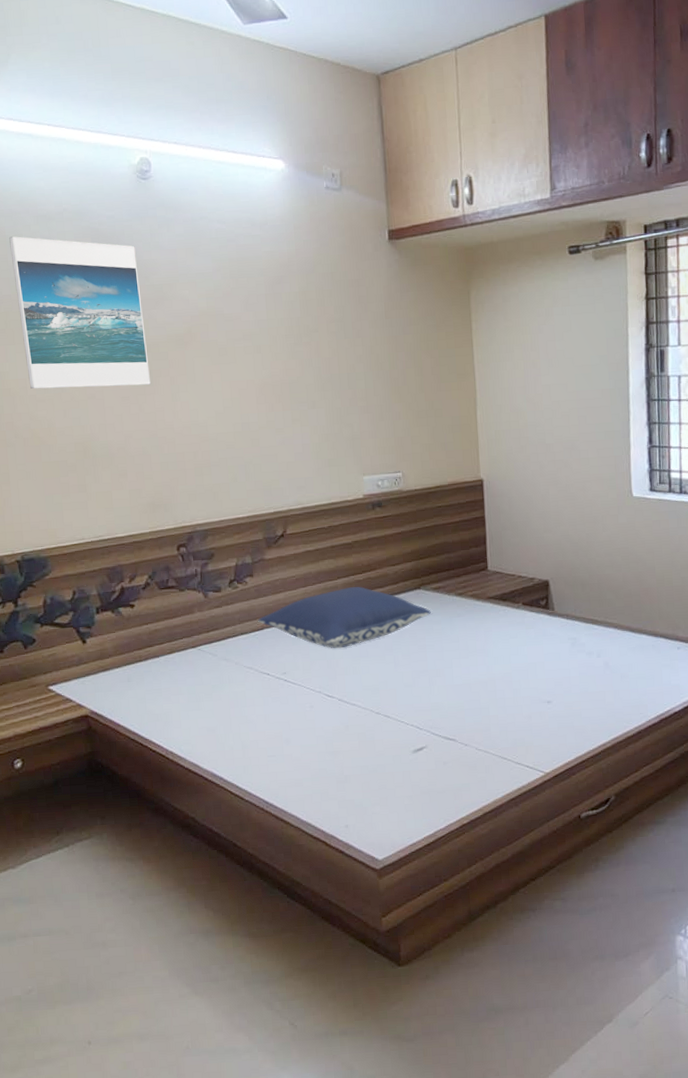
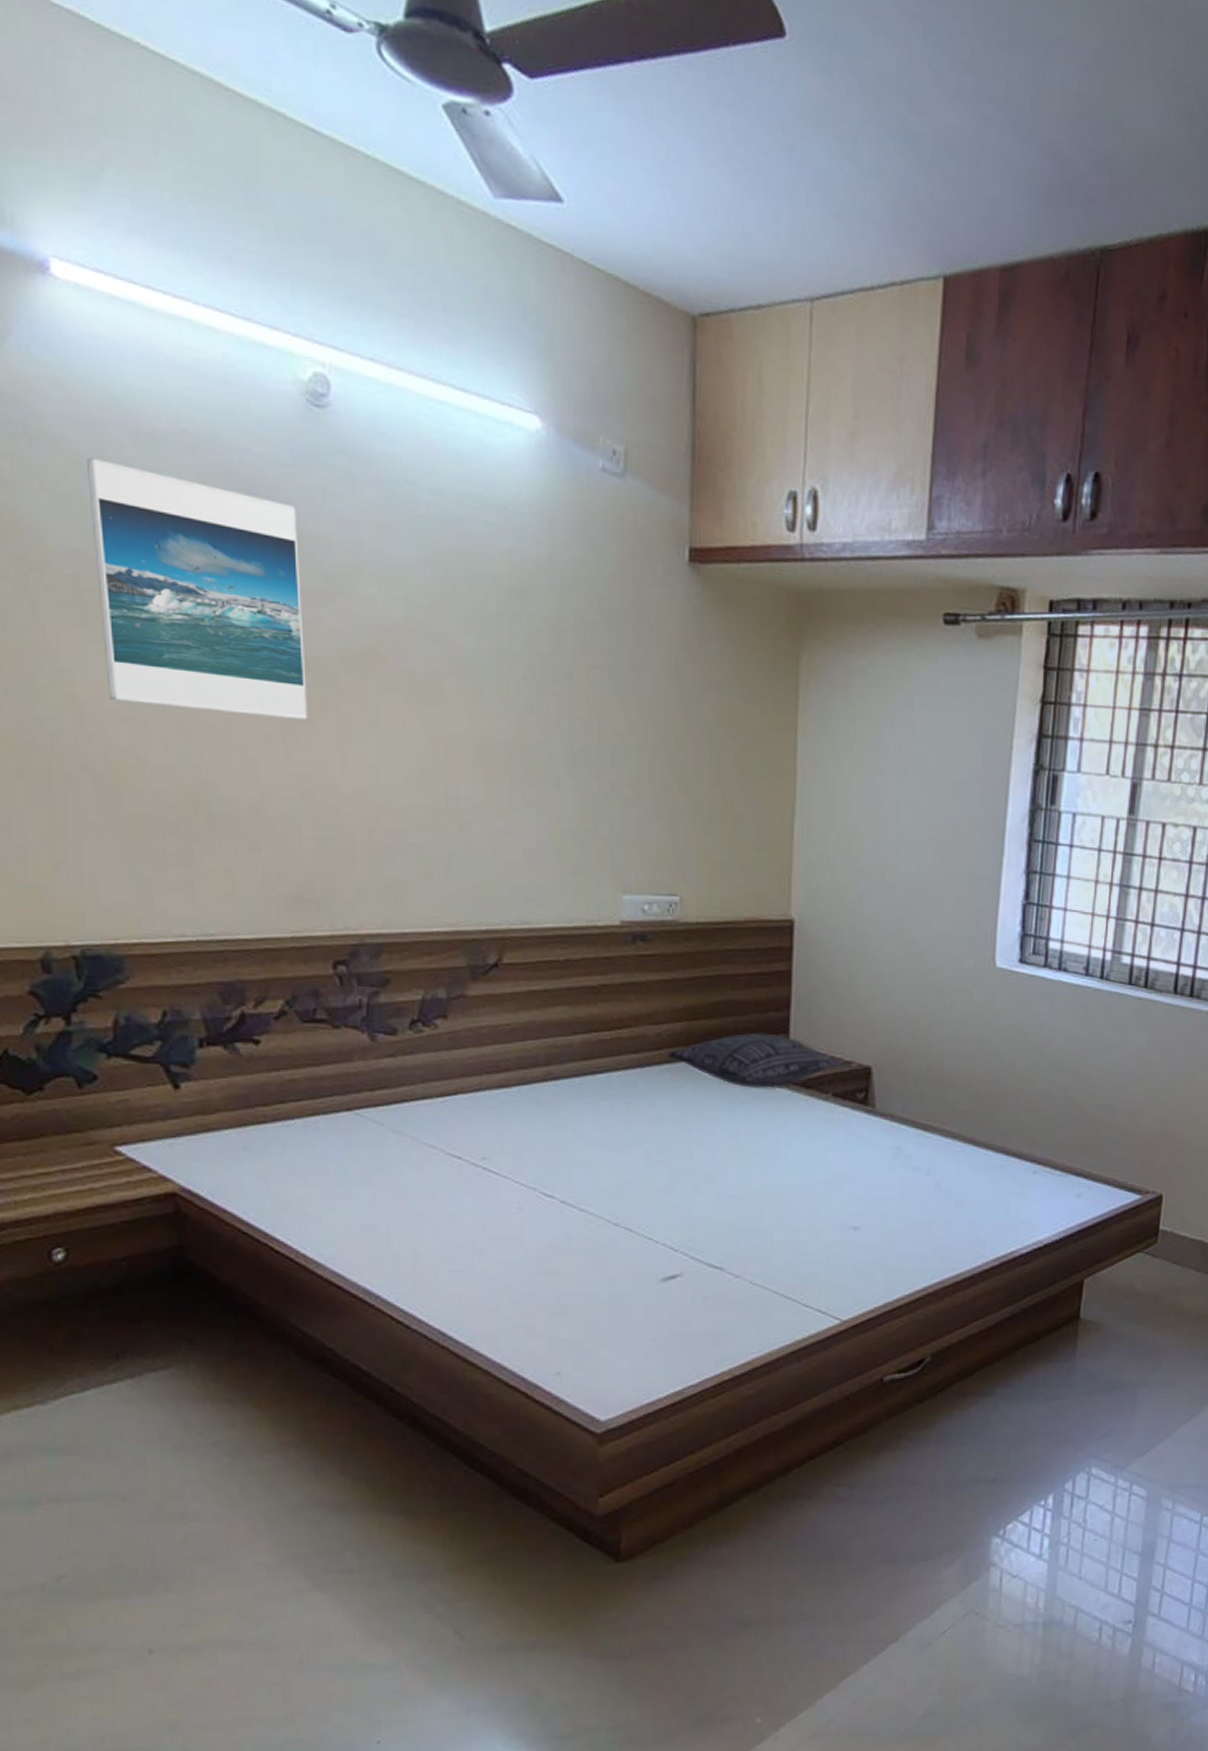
pillow: present [258,586,431,649] -> none [450,1047,704,1132]
pillow: none [402,563,530,605] -> present [666,1032,846,1088]

